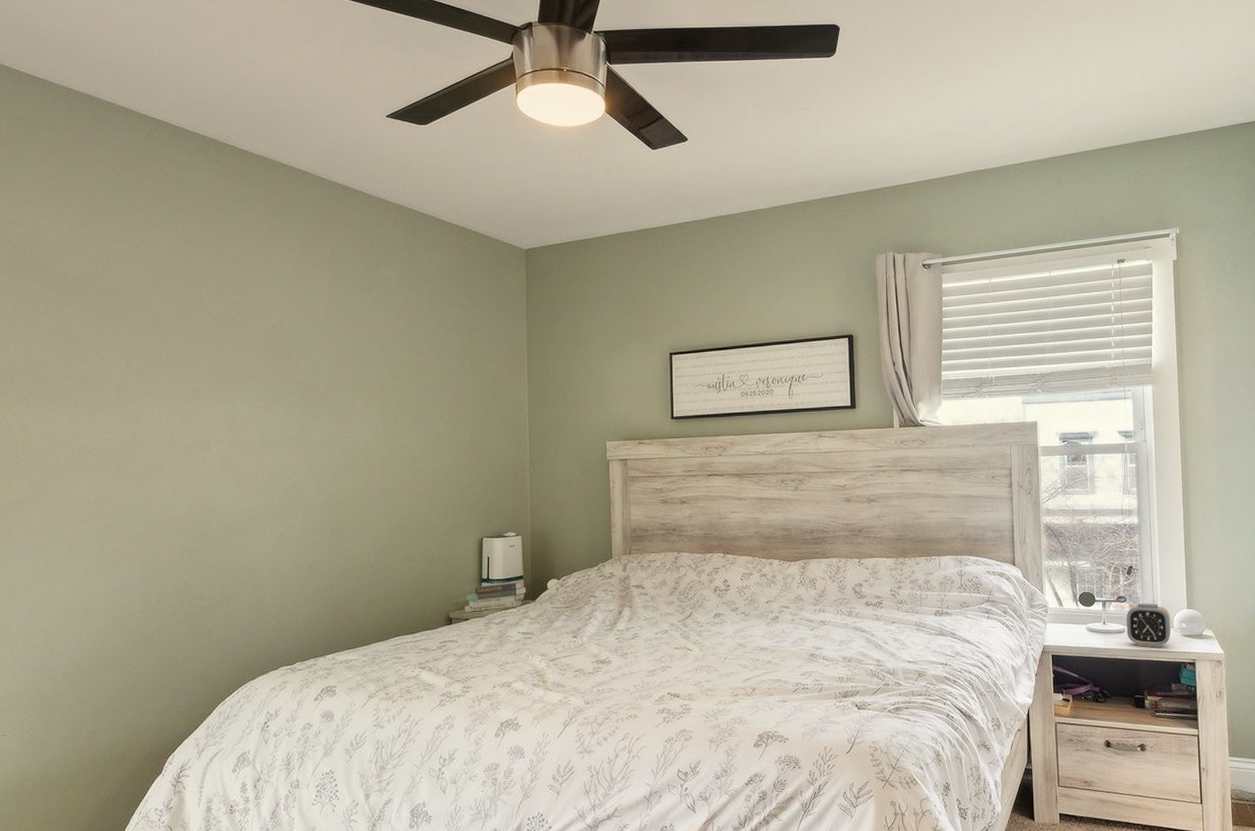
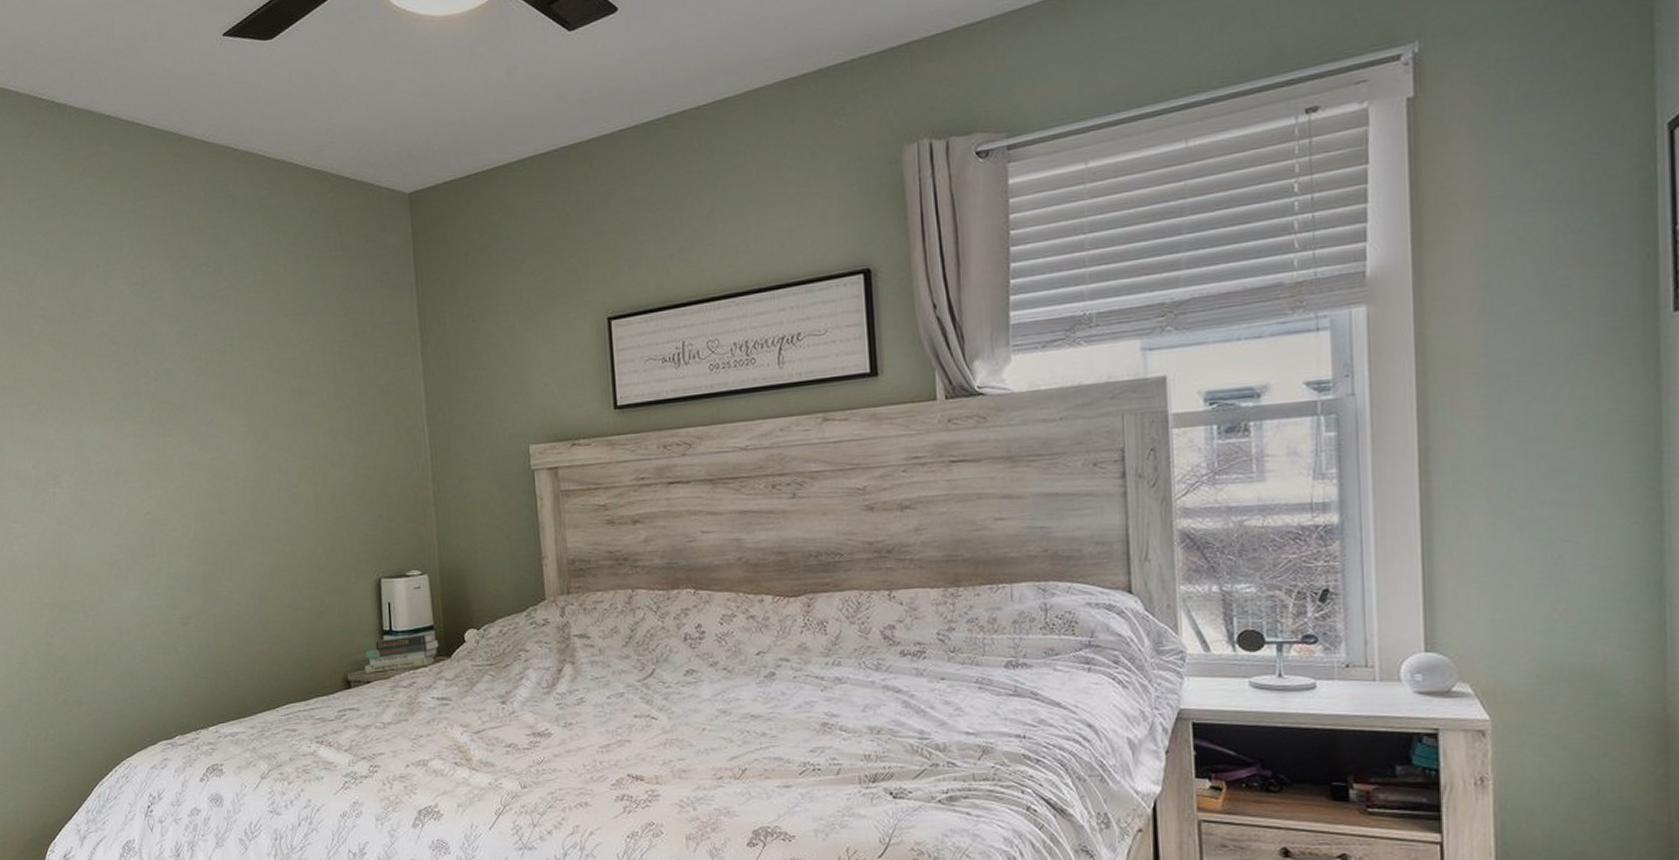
alarm clock: present [1126,603,1172,648] -> none [1317,644,1397,711]

